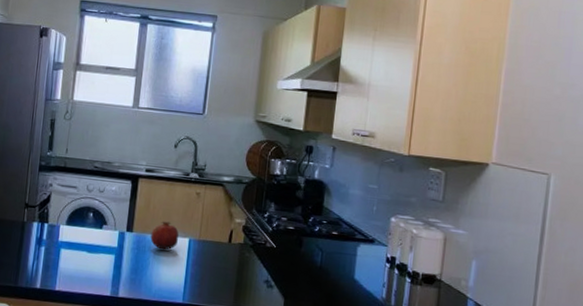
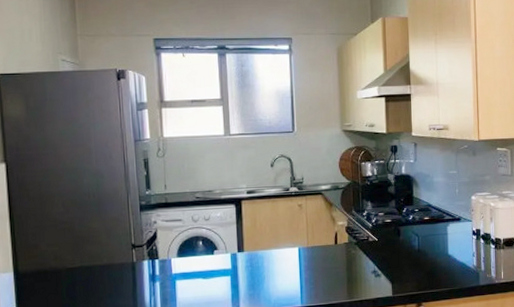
fruit: present [150,221,179,250] -> none [262,236,288,263]

